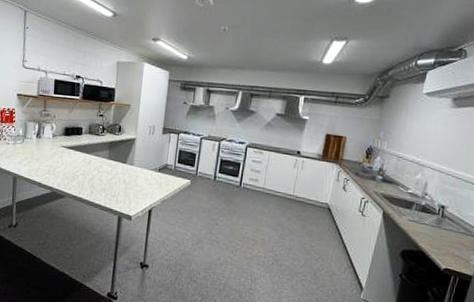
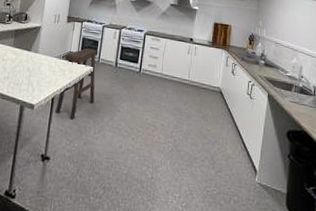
stool: none [153,160,196,231] -> present [56,47,99,120]

